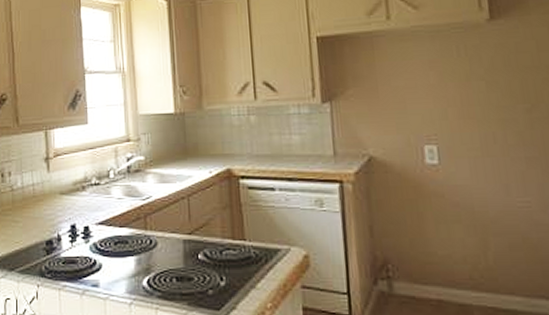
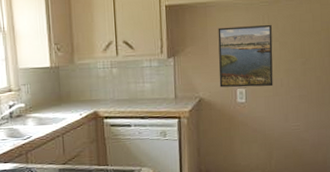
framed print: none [390,57,481,144] -> present [218,24,273,88]

